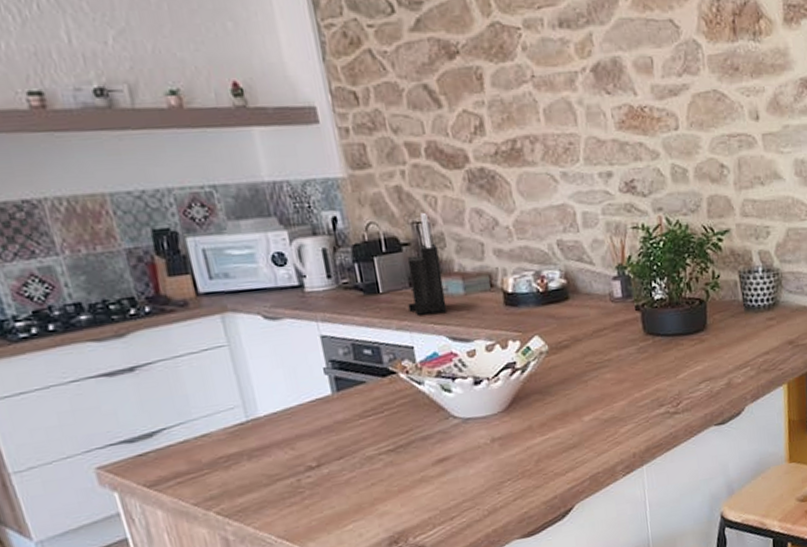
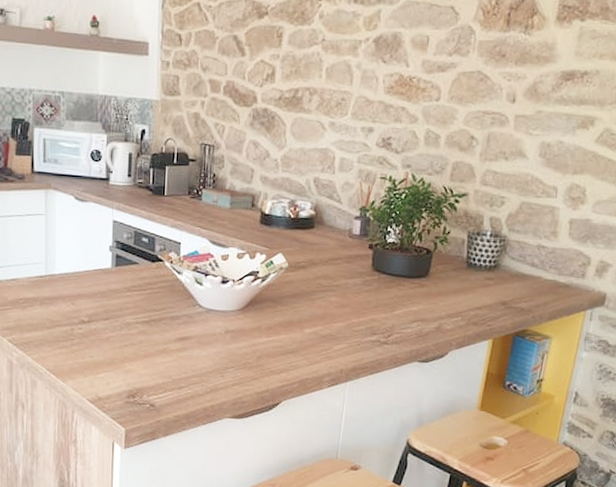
knife block: present [406,212,447,315] -> none [184,137,217,220]

